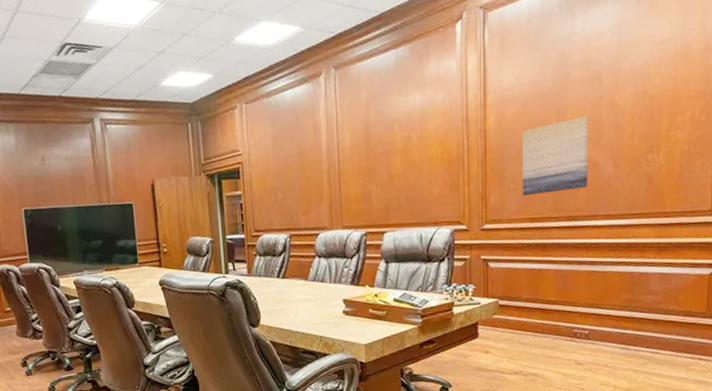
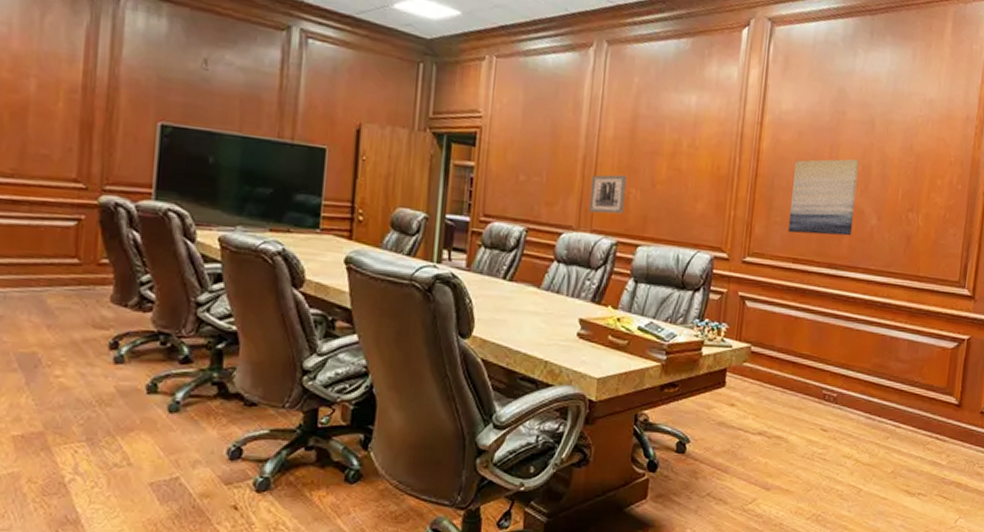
wall art: none [337,176,368,213] -> present [589,174,627,215]

